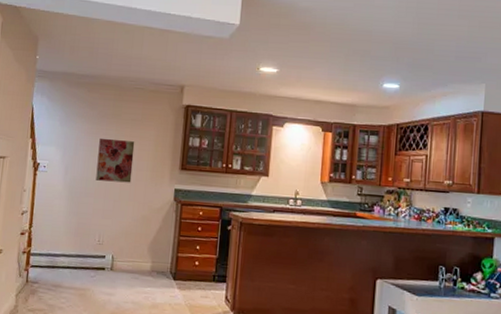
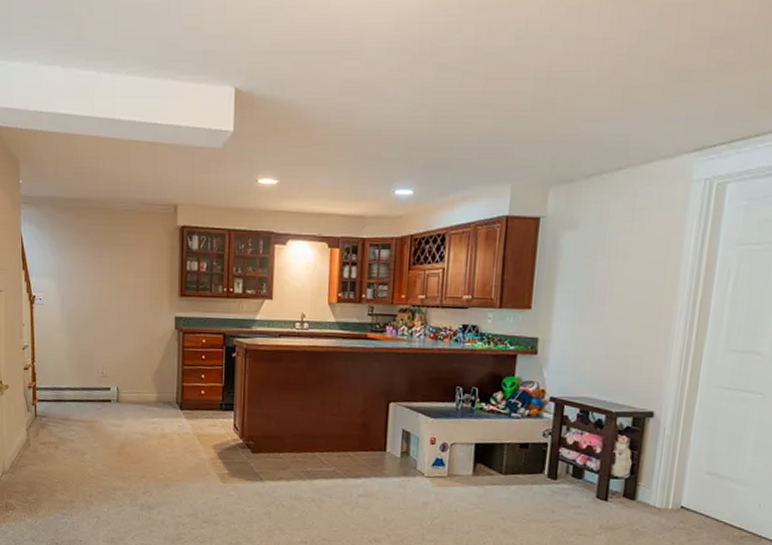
wall art: present [96,138,135,183] -> none [93,266,130,313]

